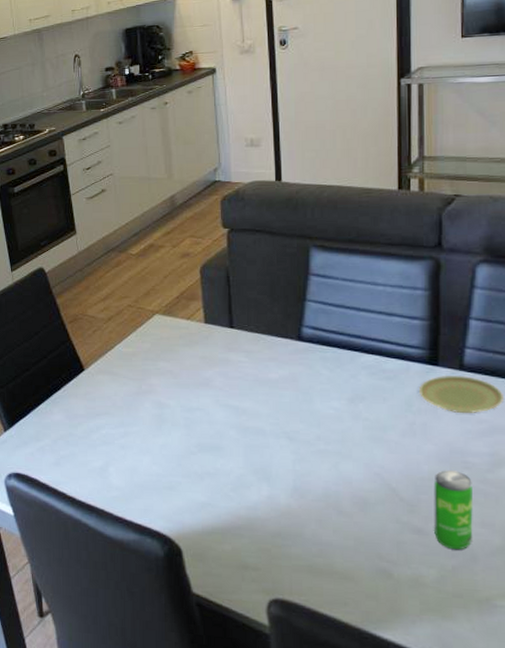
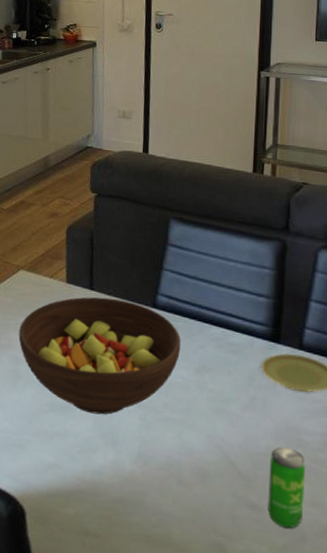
fruit bowl: none [159,335,331,452] -> present [18,297,181,415]

